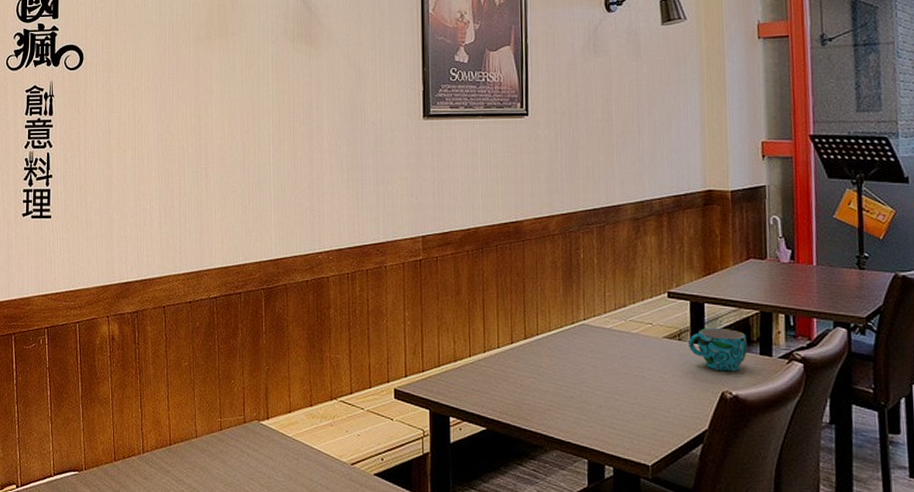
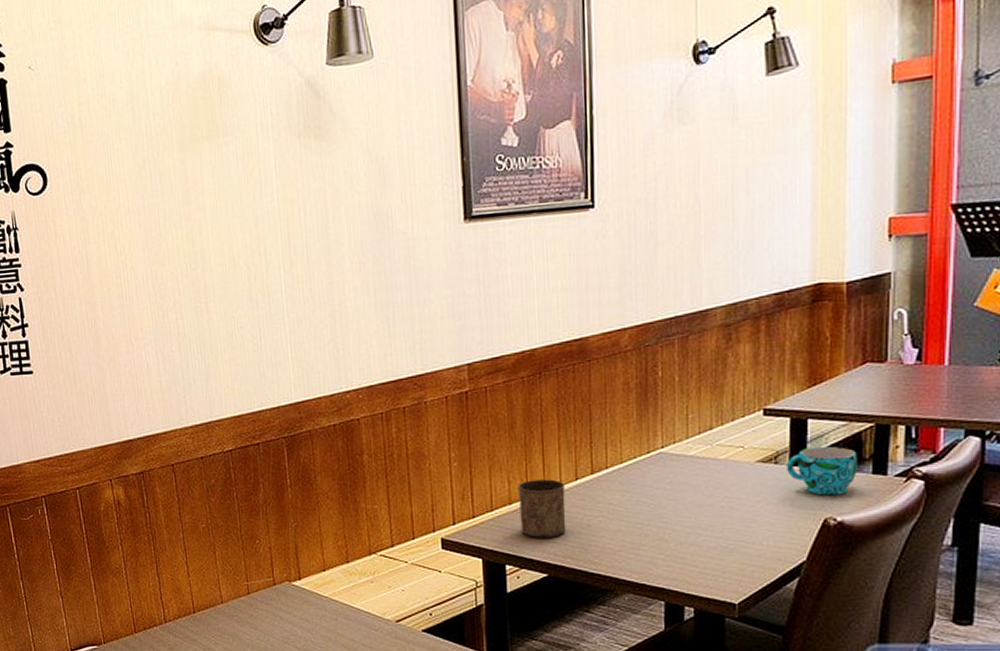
cup: none [461,341,503,394] -> present [517,479,567,538]

